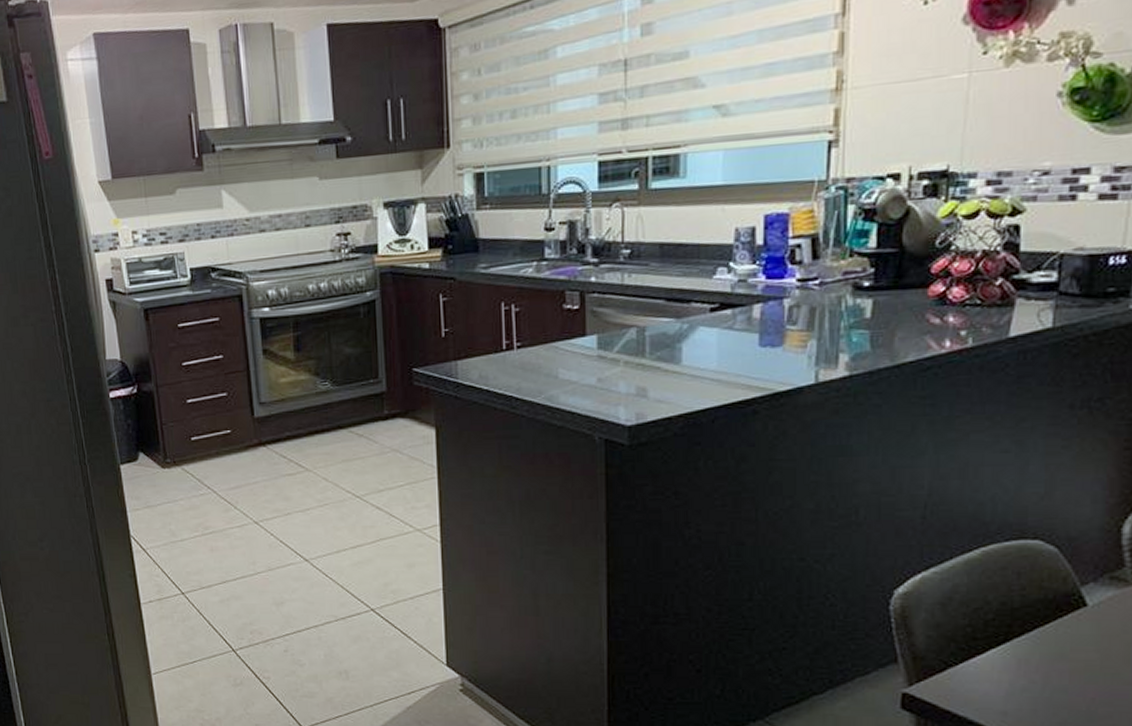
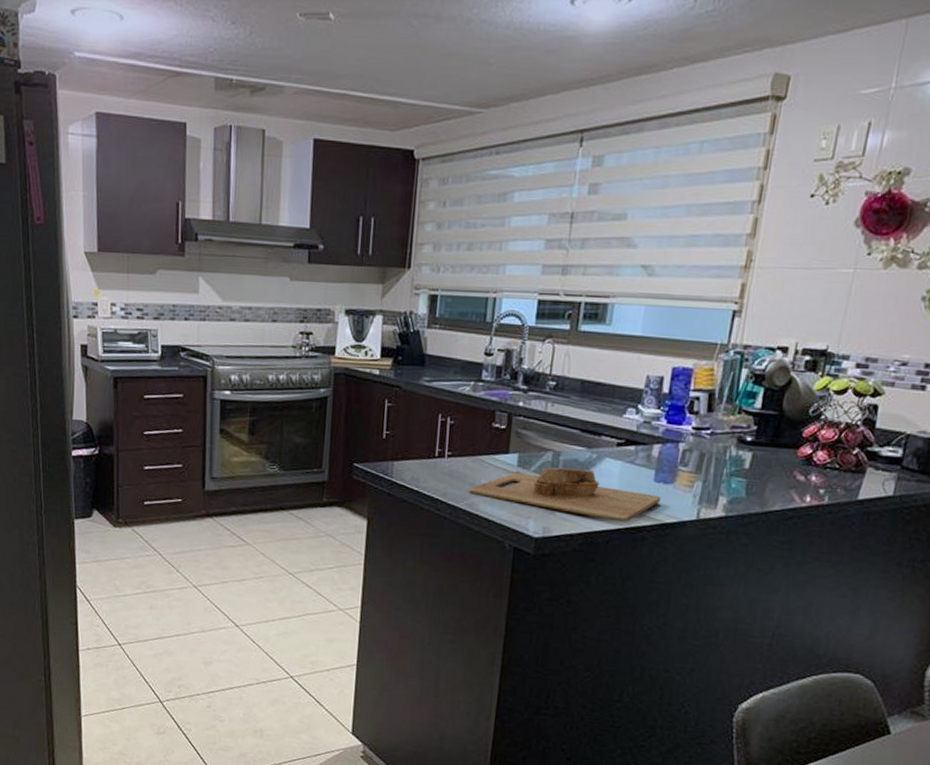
cutting board: none [545,342,771,397] -> present [468,467,662,522]

